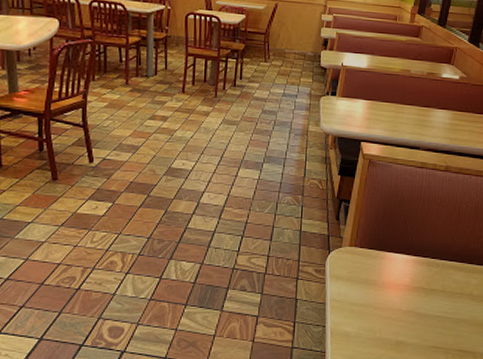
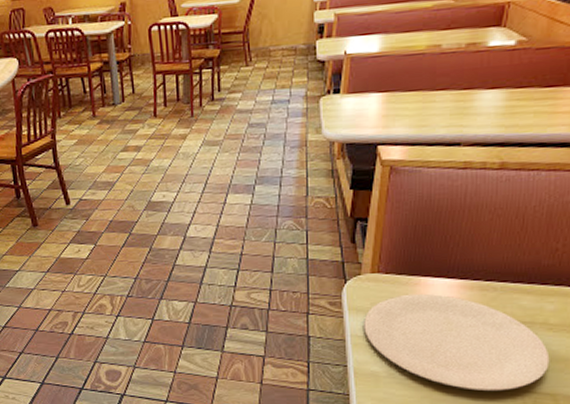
plate: none [341,266,473,350] -> present [364,293,550,392]

